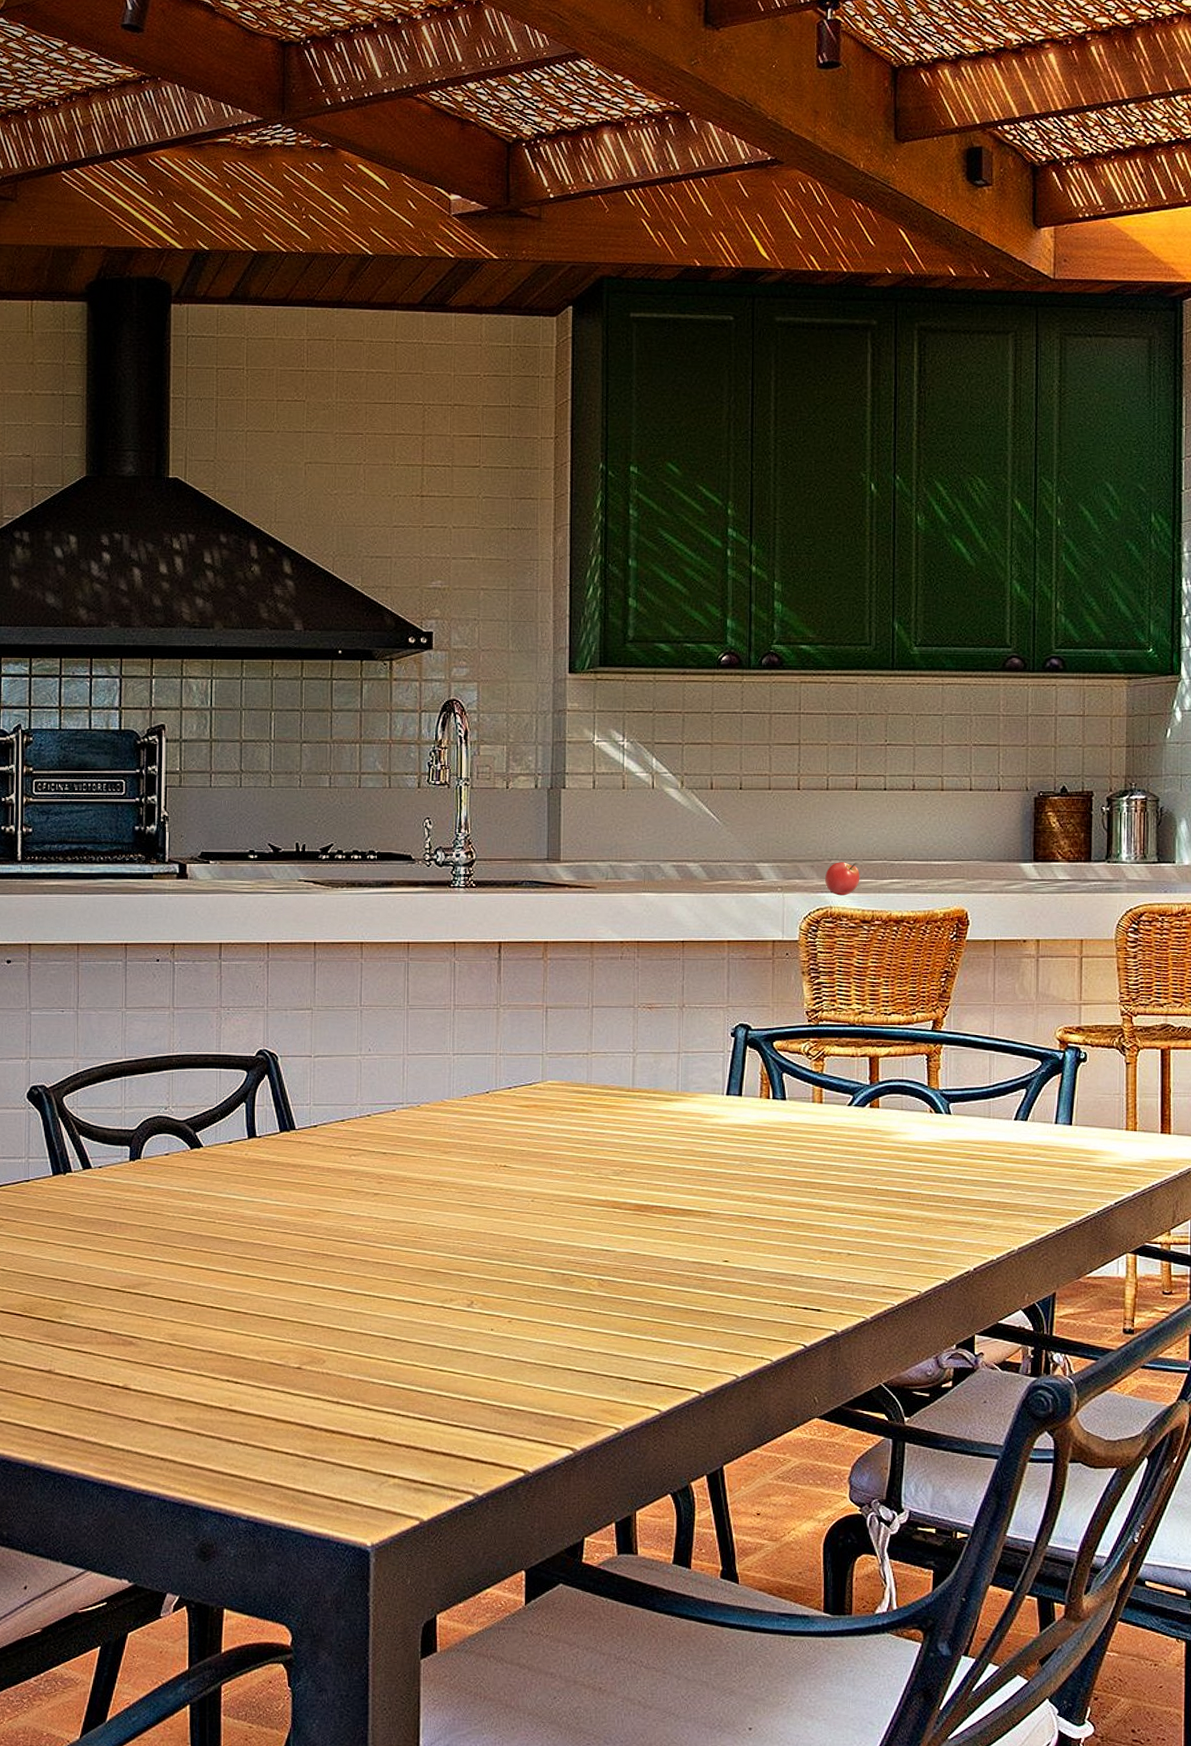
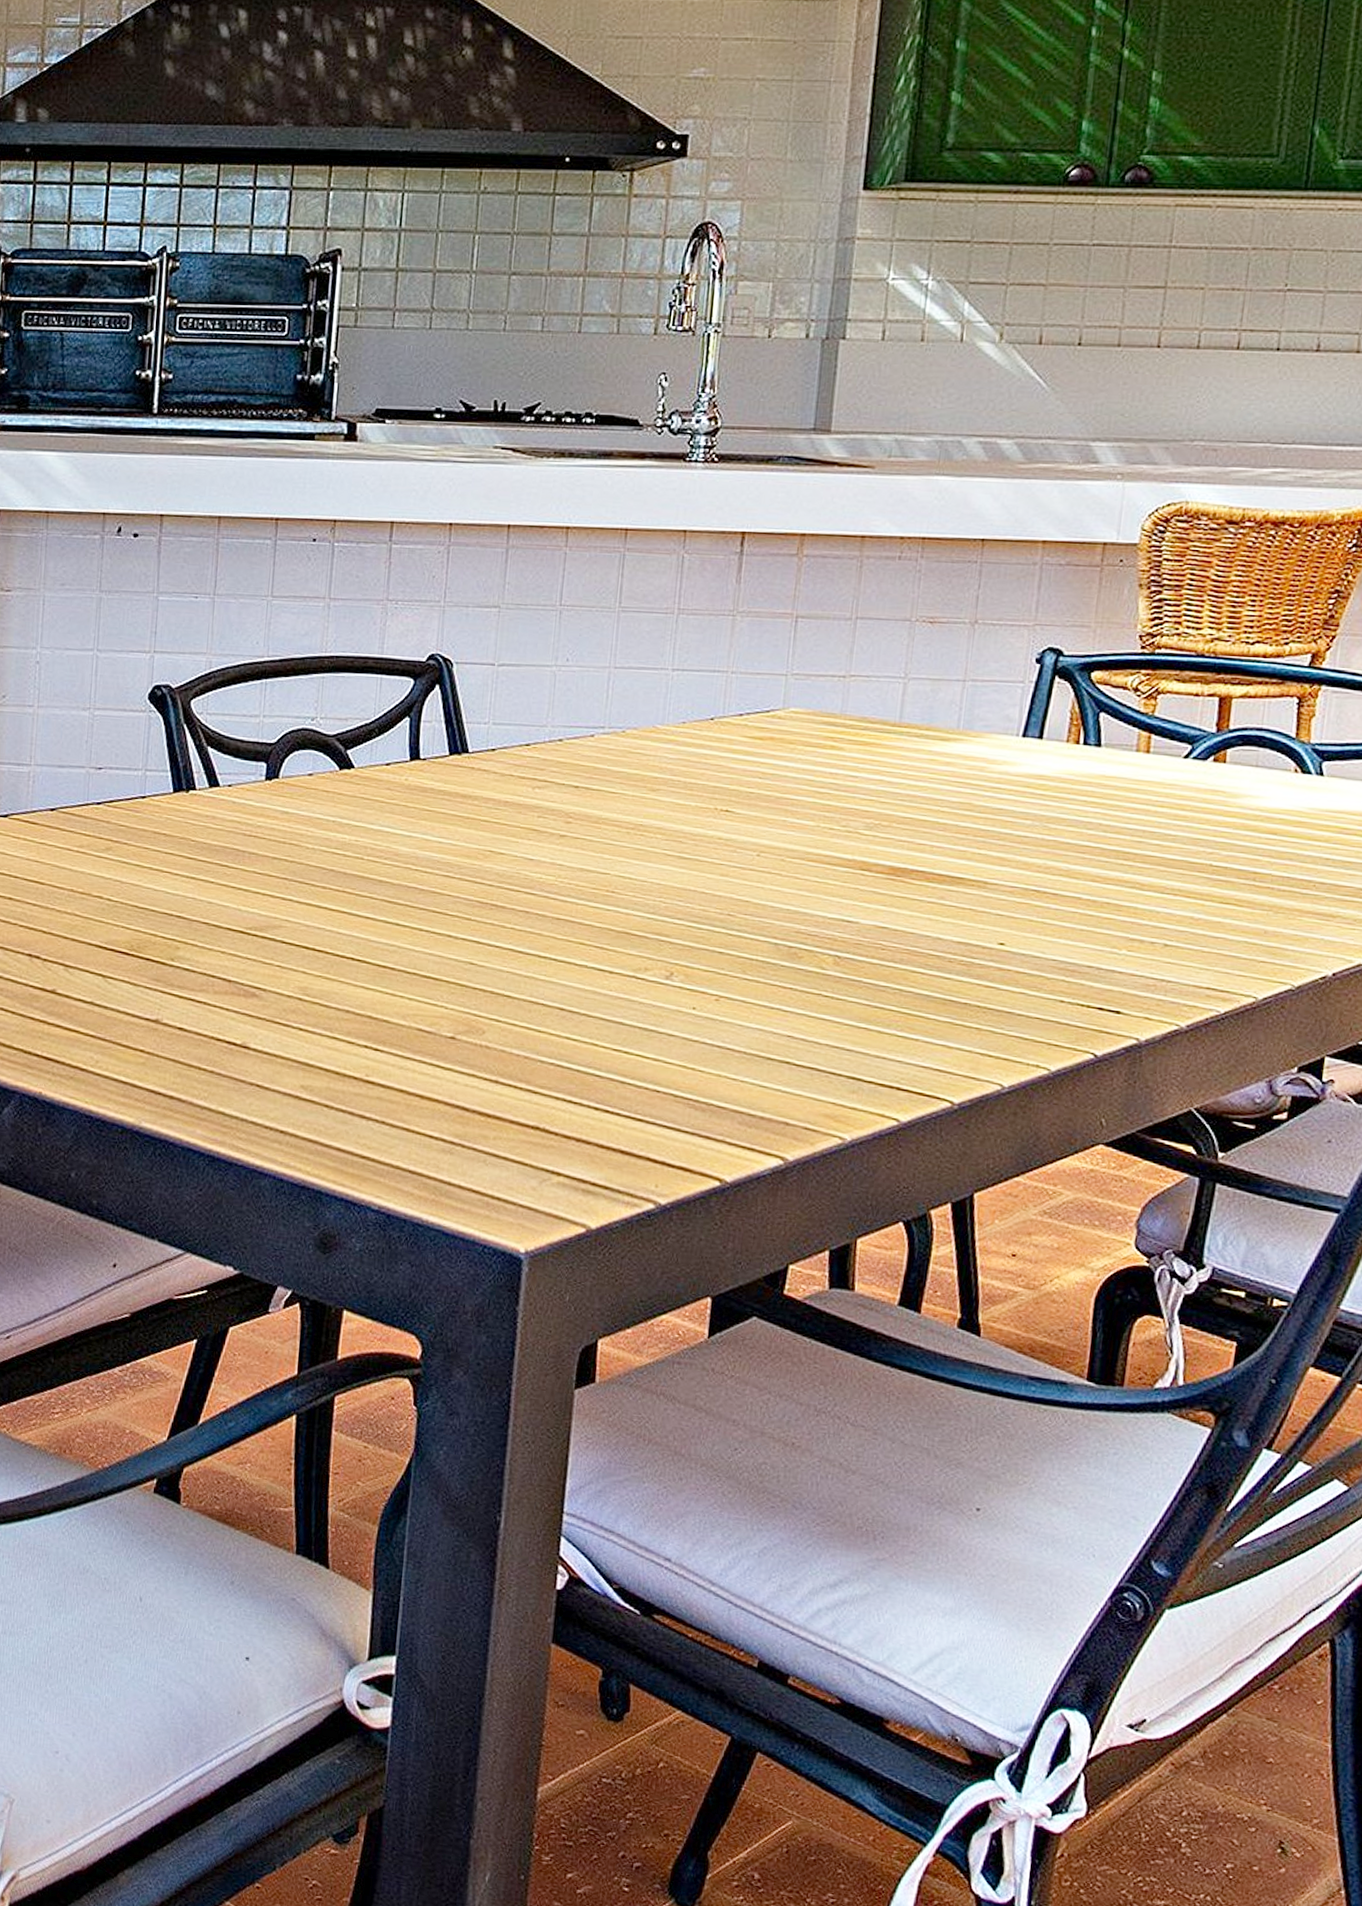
fruit: present [825,862,860,896] -> none [1182,443,1232,488]

